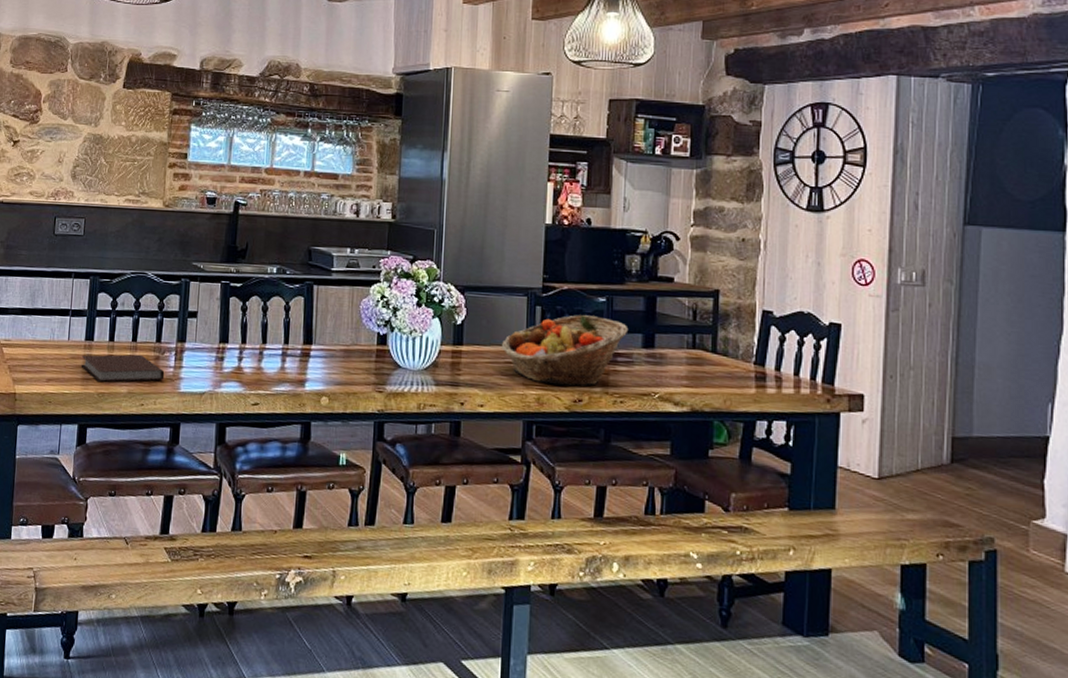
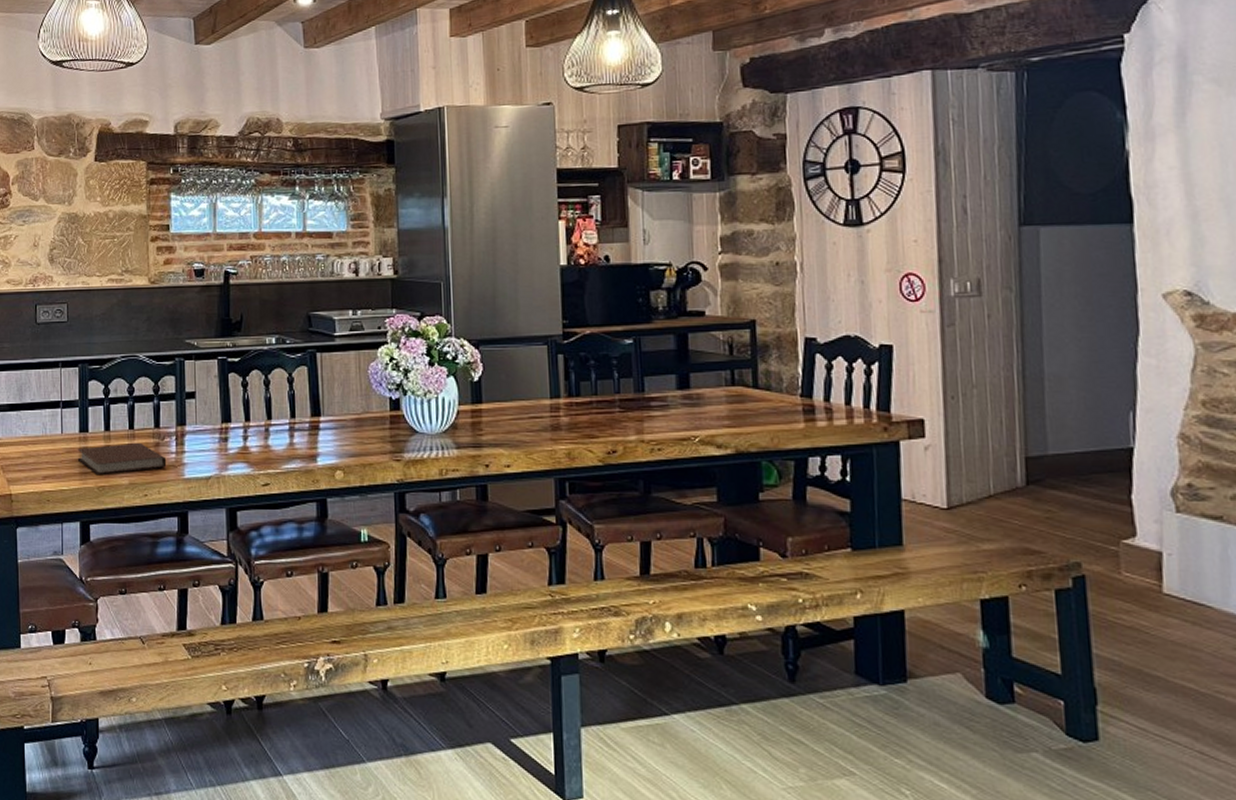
fruit basket: present [501,315,629,387] -> none [523,360,660,437]

